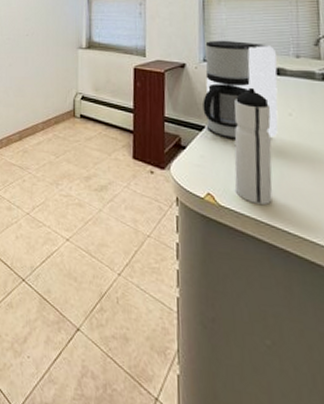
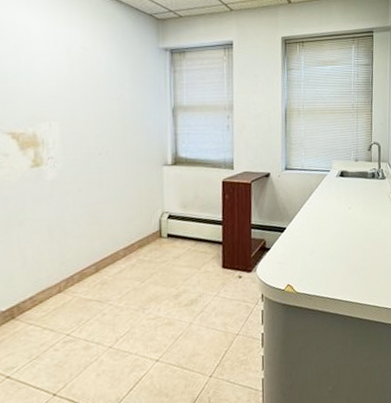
coffee maker: present [203,40,278,139] -> none [284,149,342,235]
water bottle: present [234,87,272,205] -> none [309,189,337,285]

